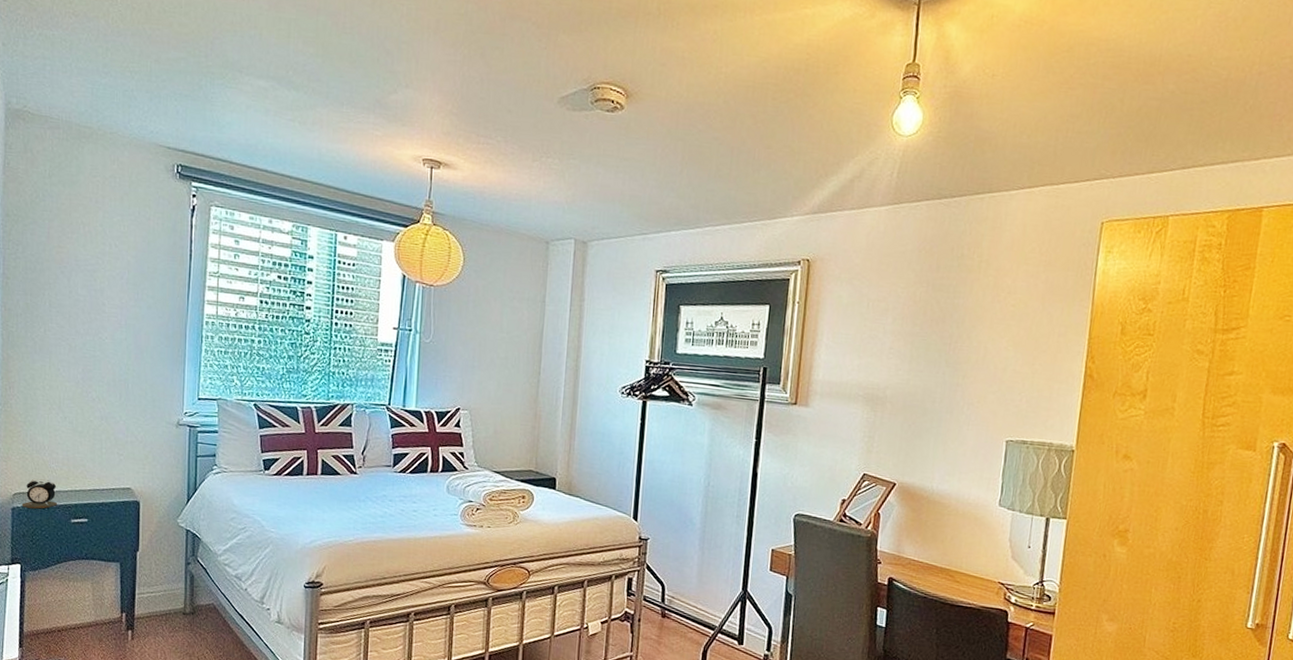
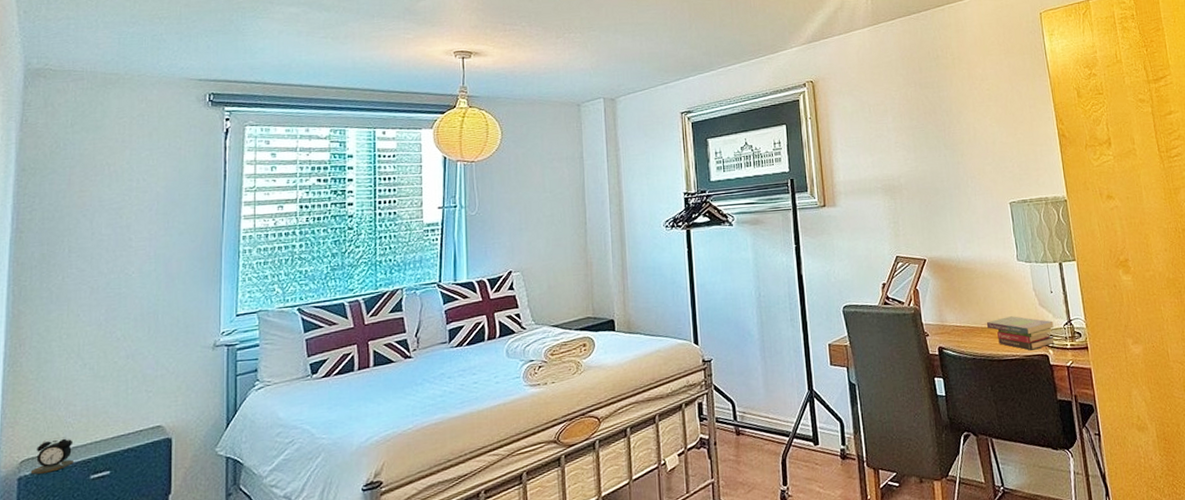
books: none [946,562,1023,603] -> present [986,316,1055,351]

